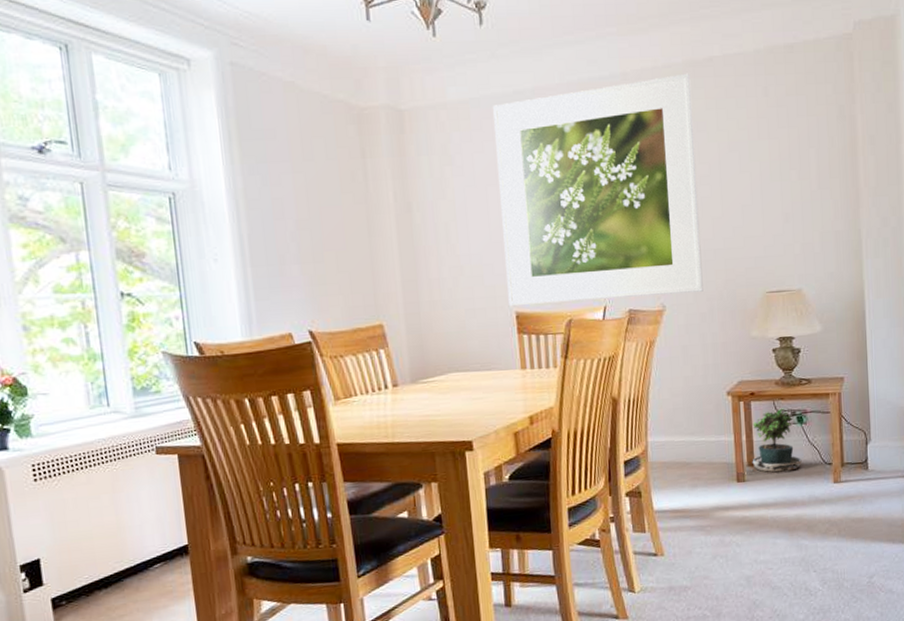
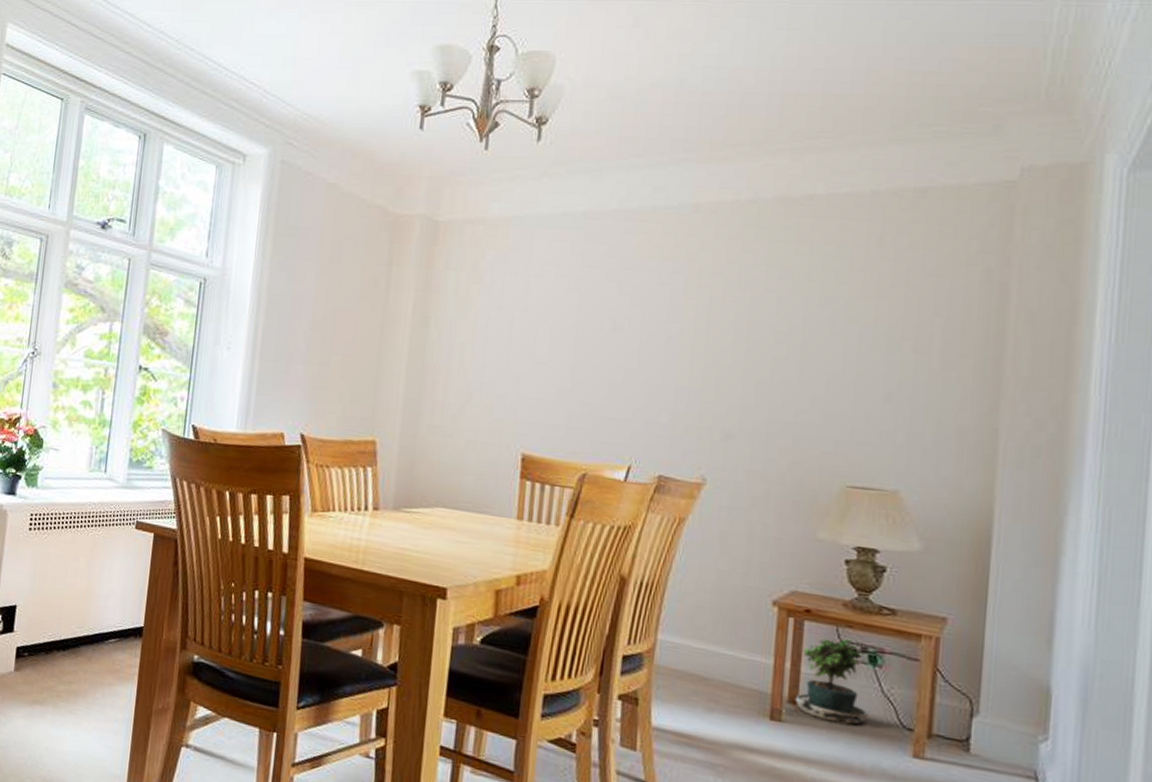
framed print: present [493,73,703,306] -> none [516,211,781,470]

